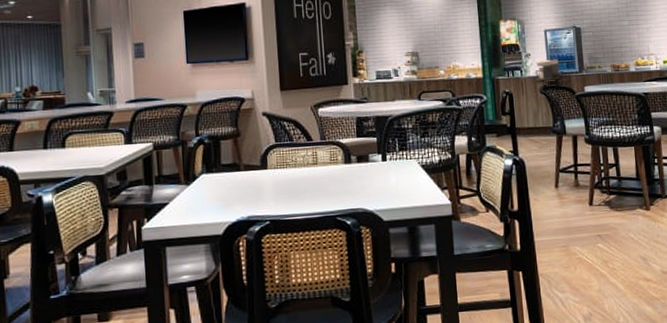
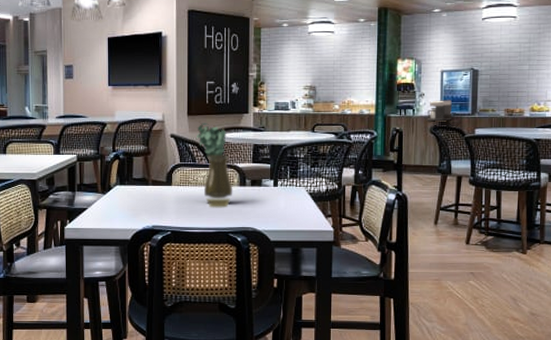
vase: none [292,95,338,191] -> present [197,121,233,208]

